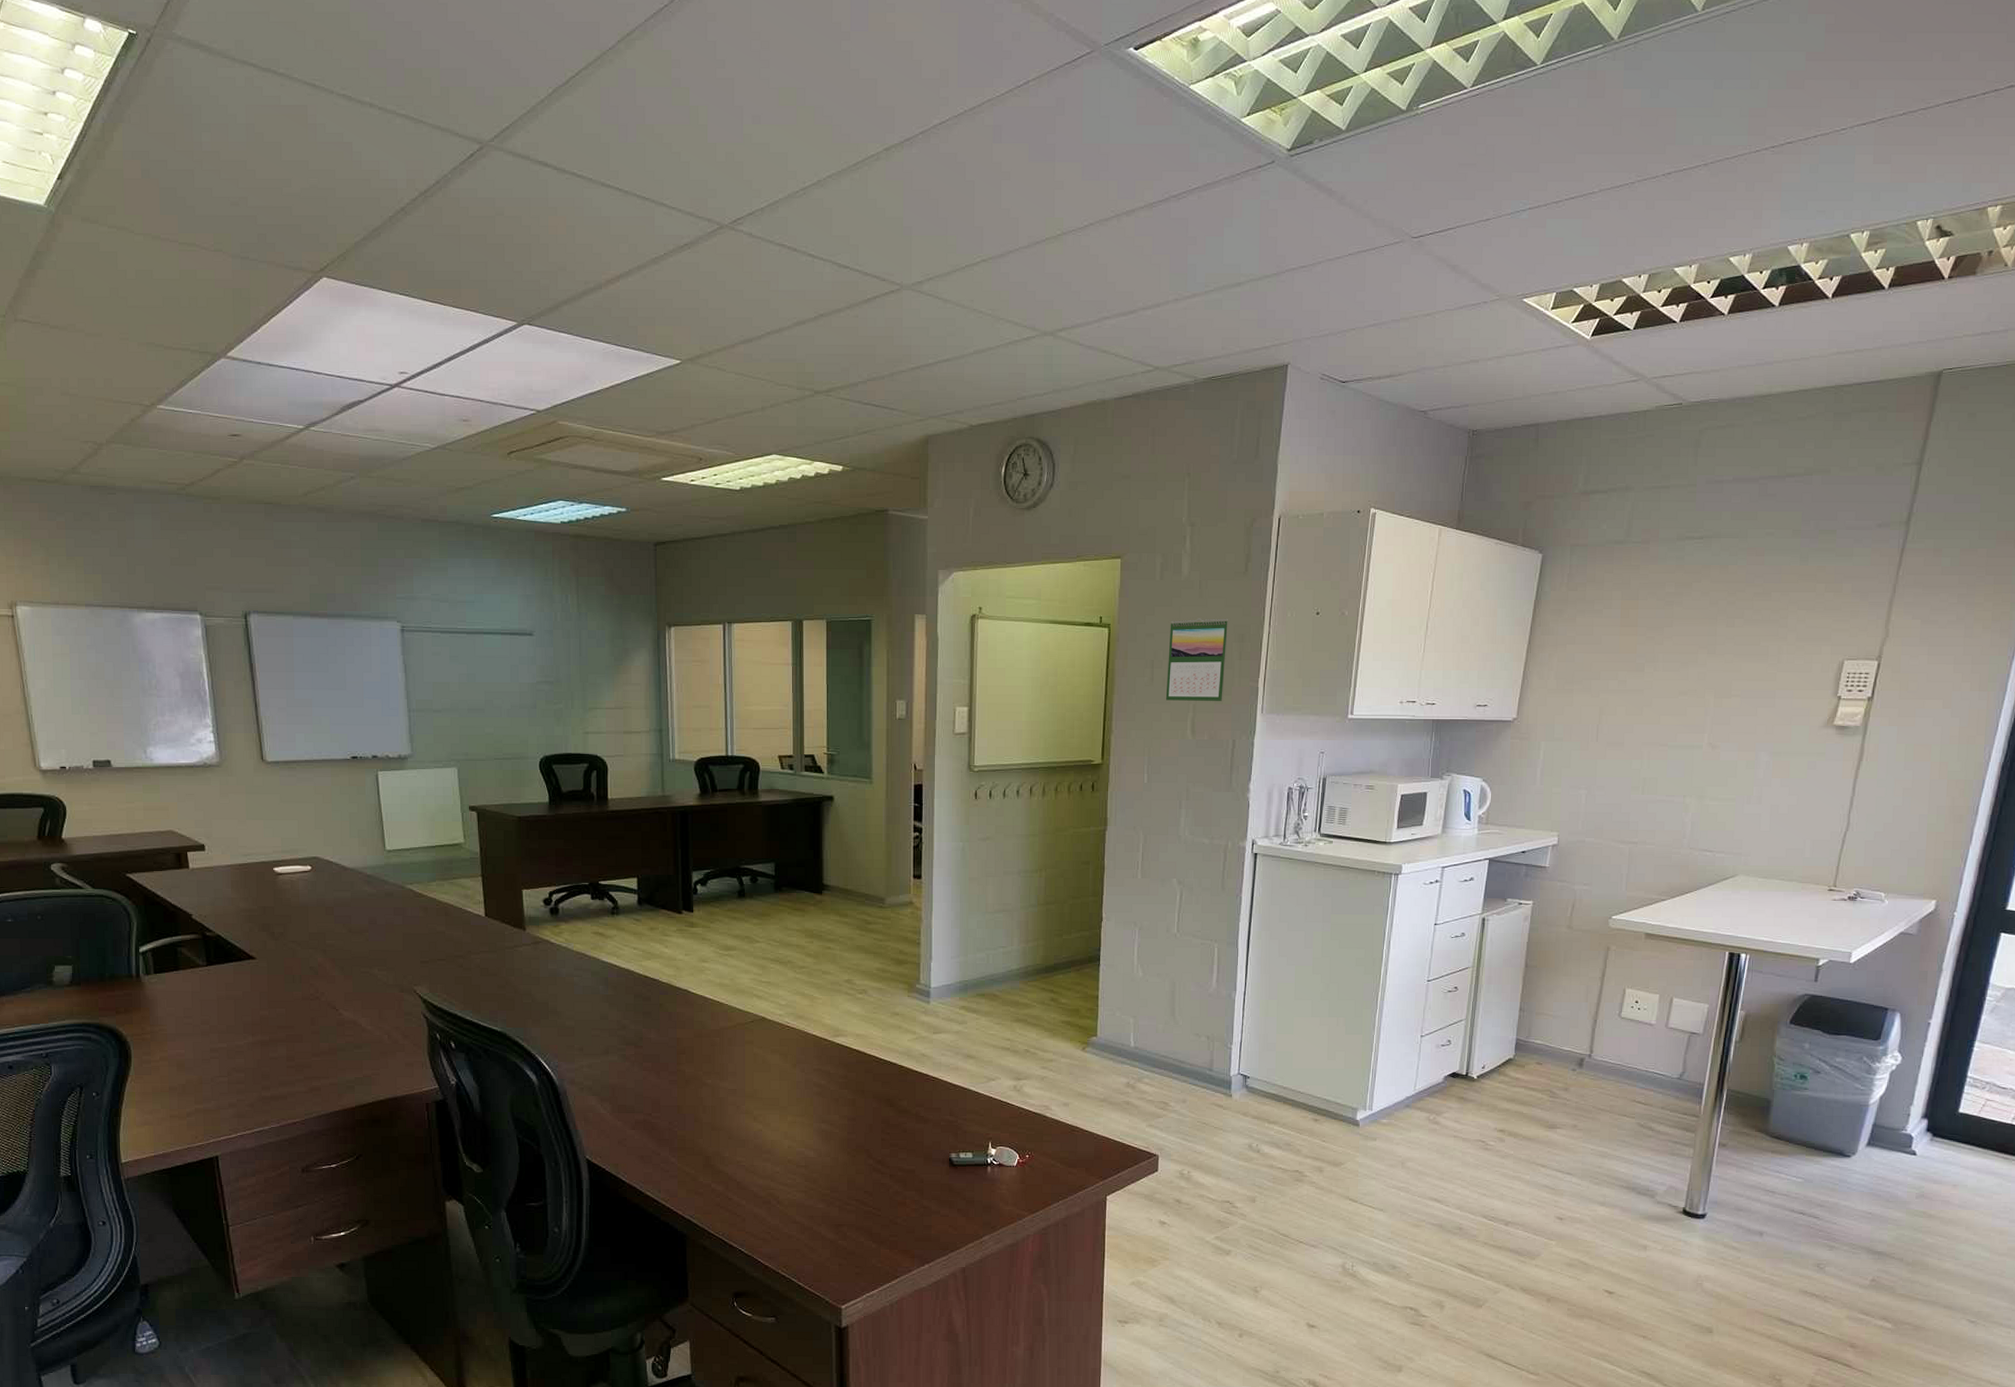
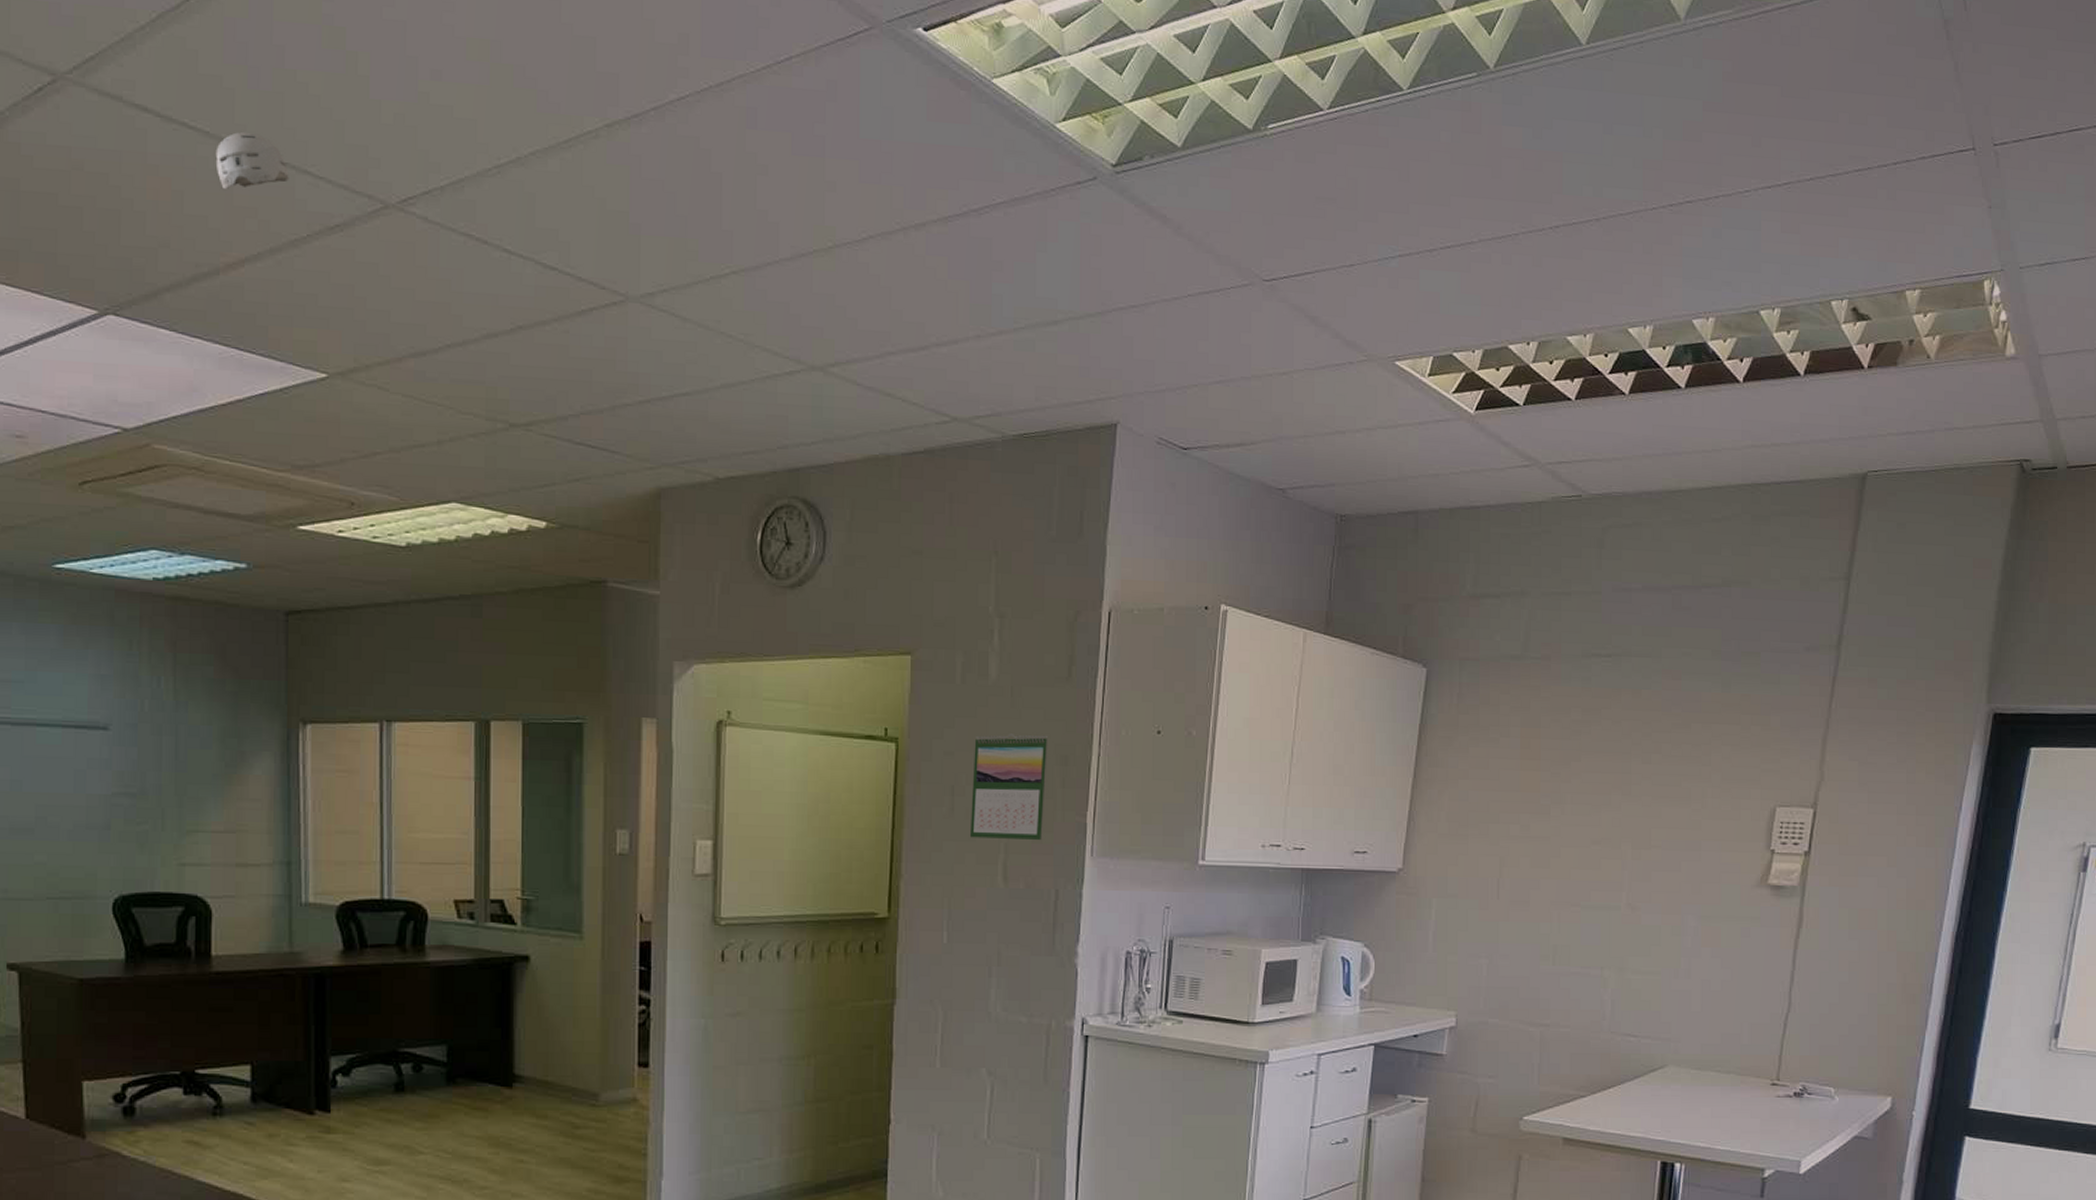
smoke detector: none [597,176,650,222] -> present [215,131,289,189]

